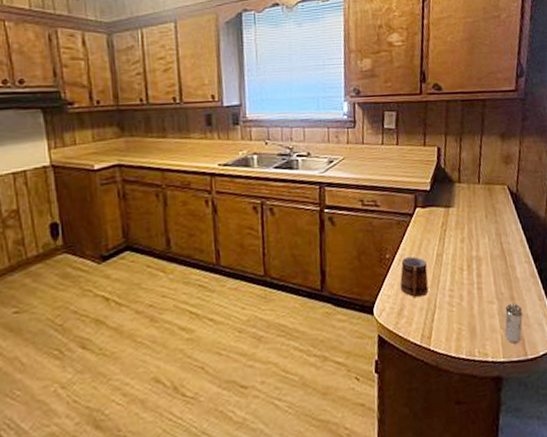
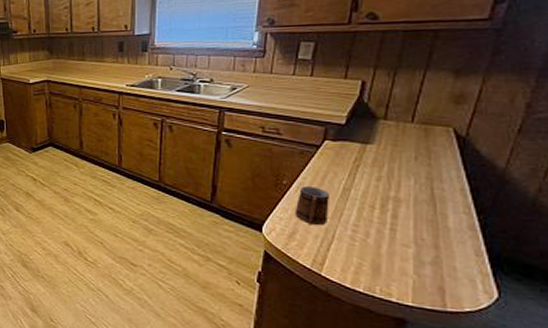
shaker: present [504,303,524,344] -> none [419,251,449,292]

